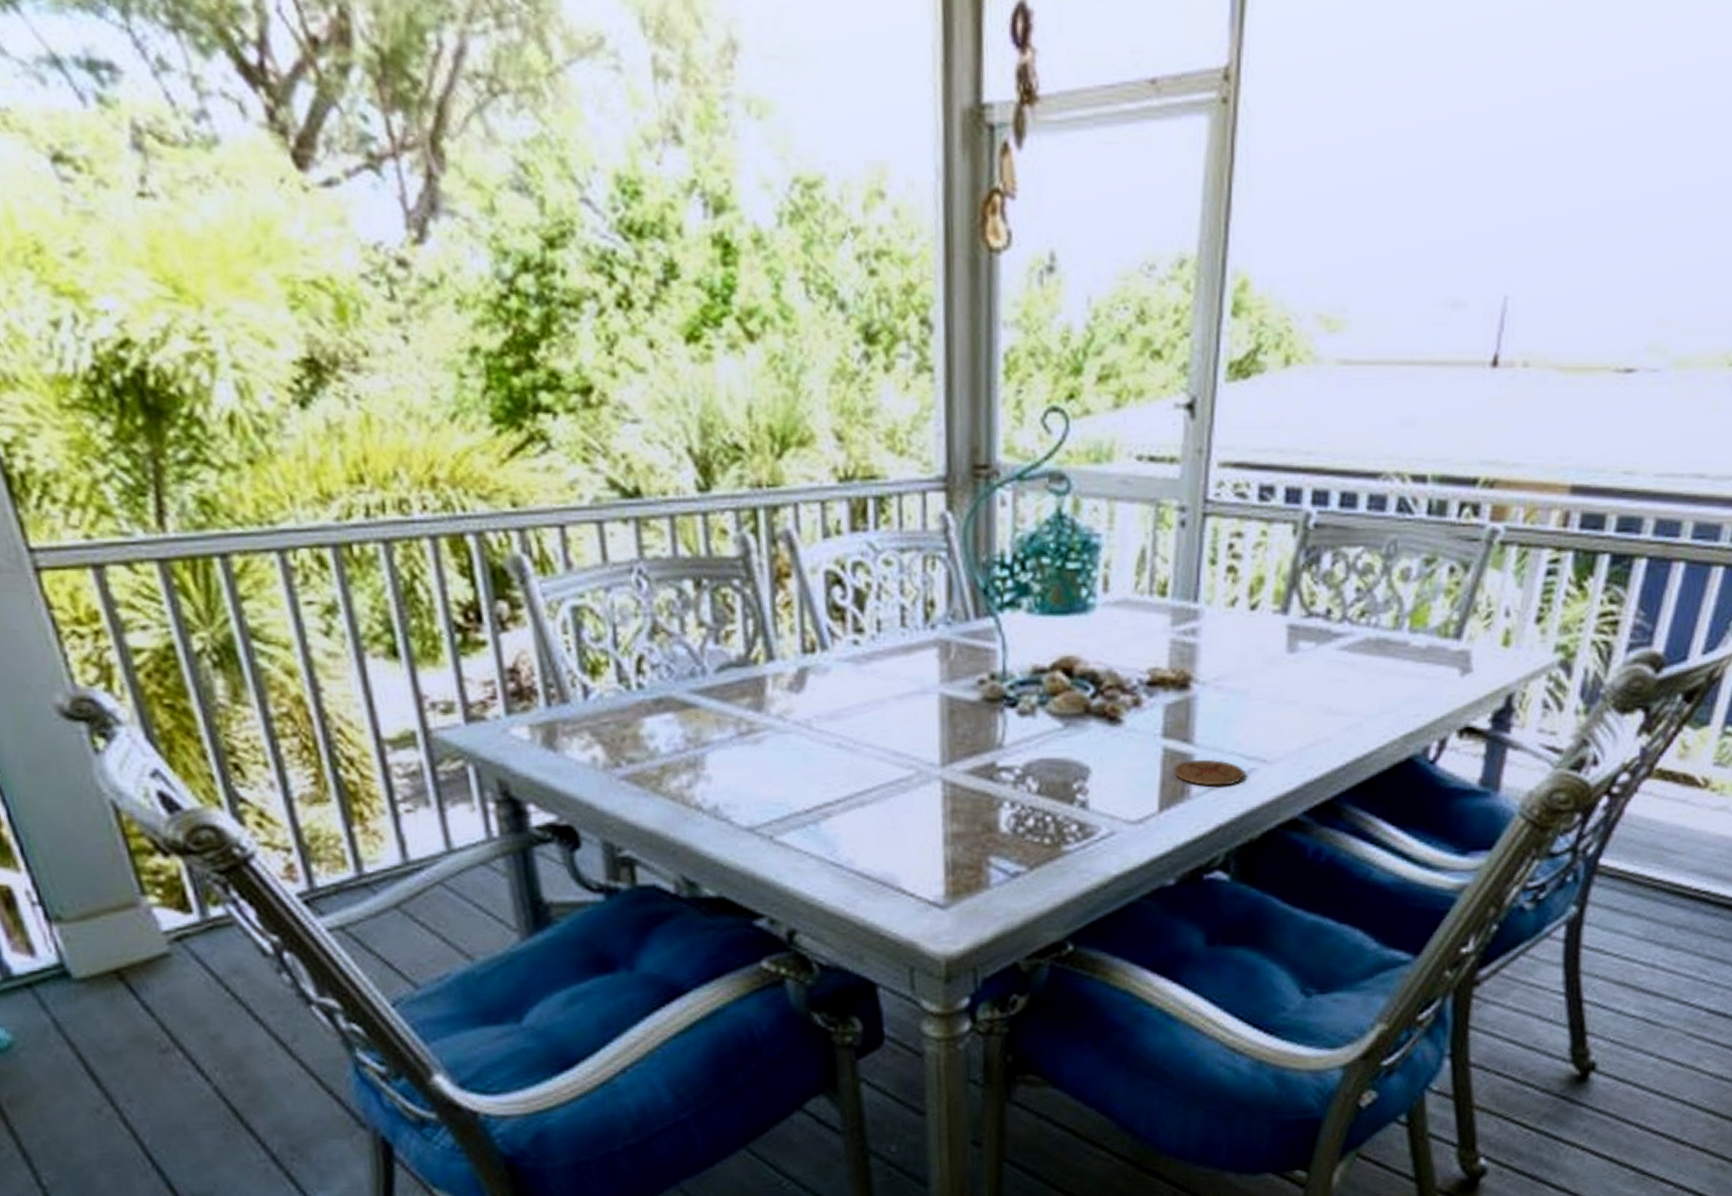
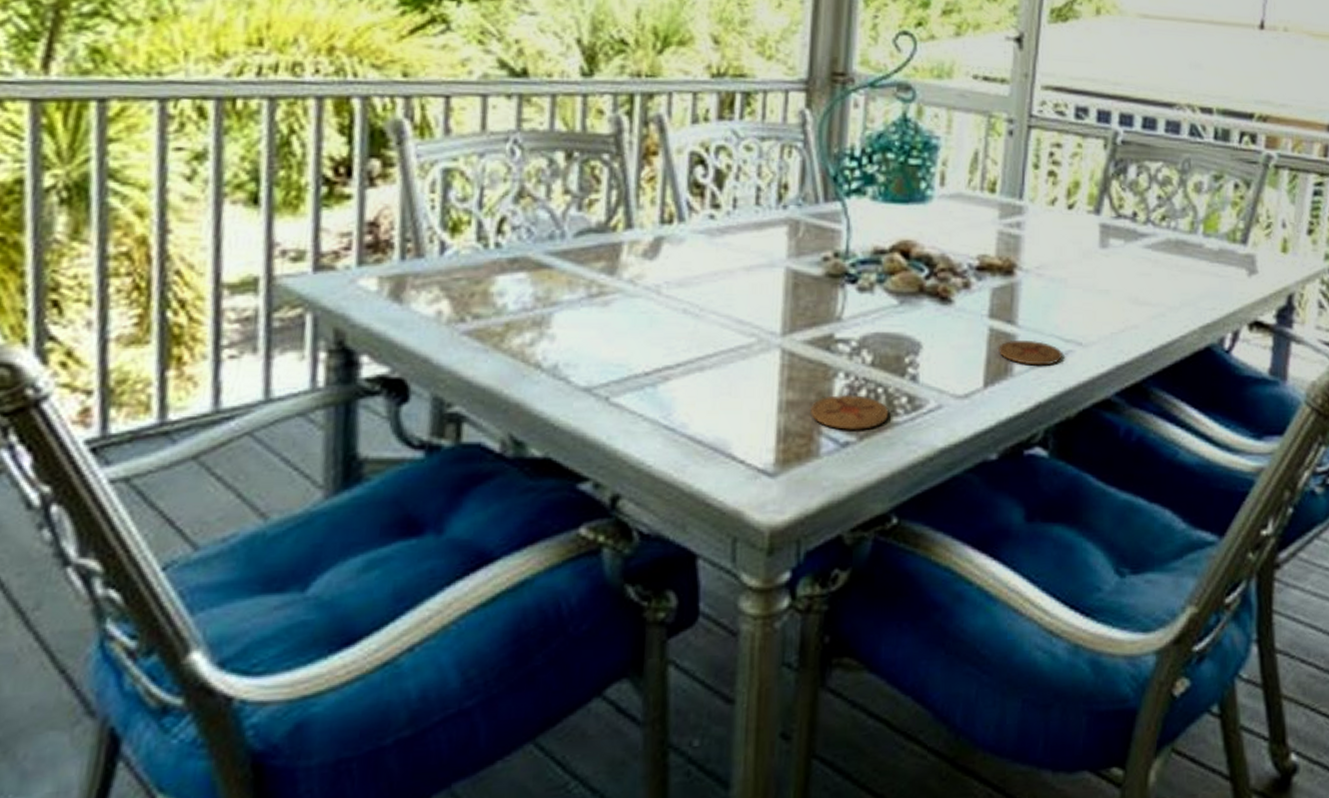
coaster: none [976,823,1059,860] -> present [809,394,889,430]

